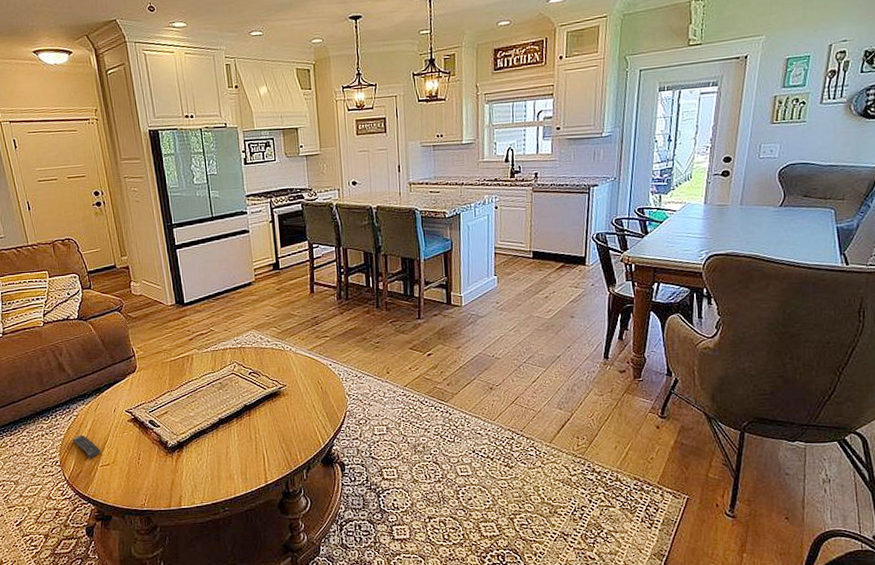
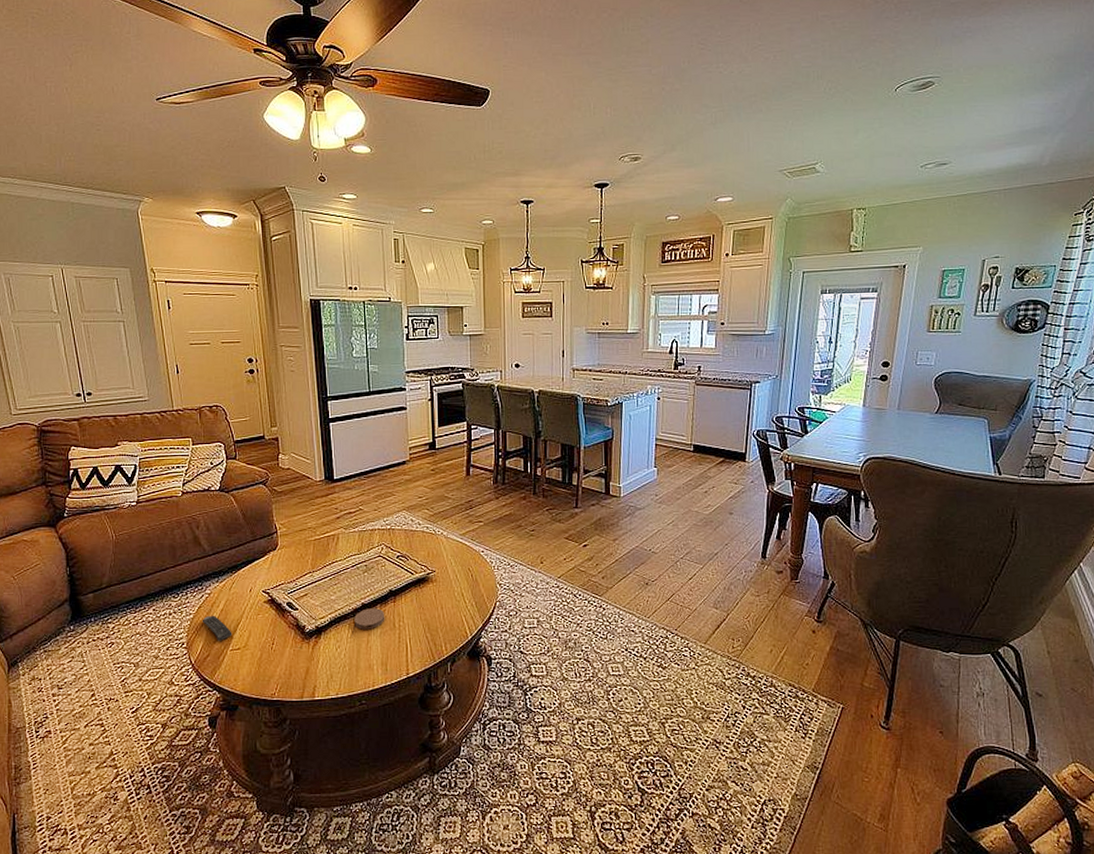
coaster: none [213,422,242,443] -> present [354,608,385,630]

